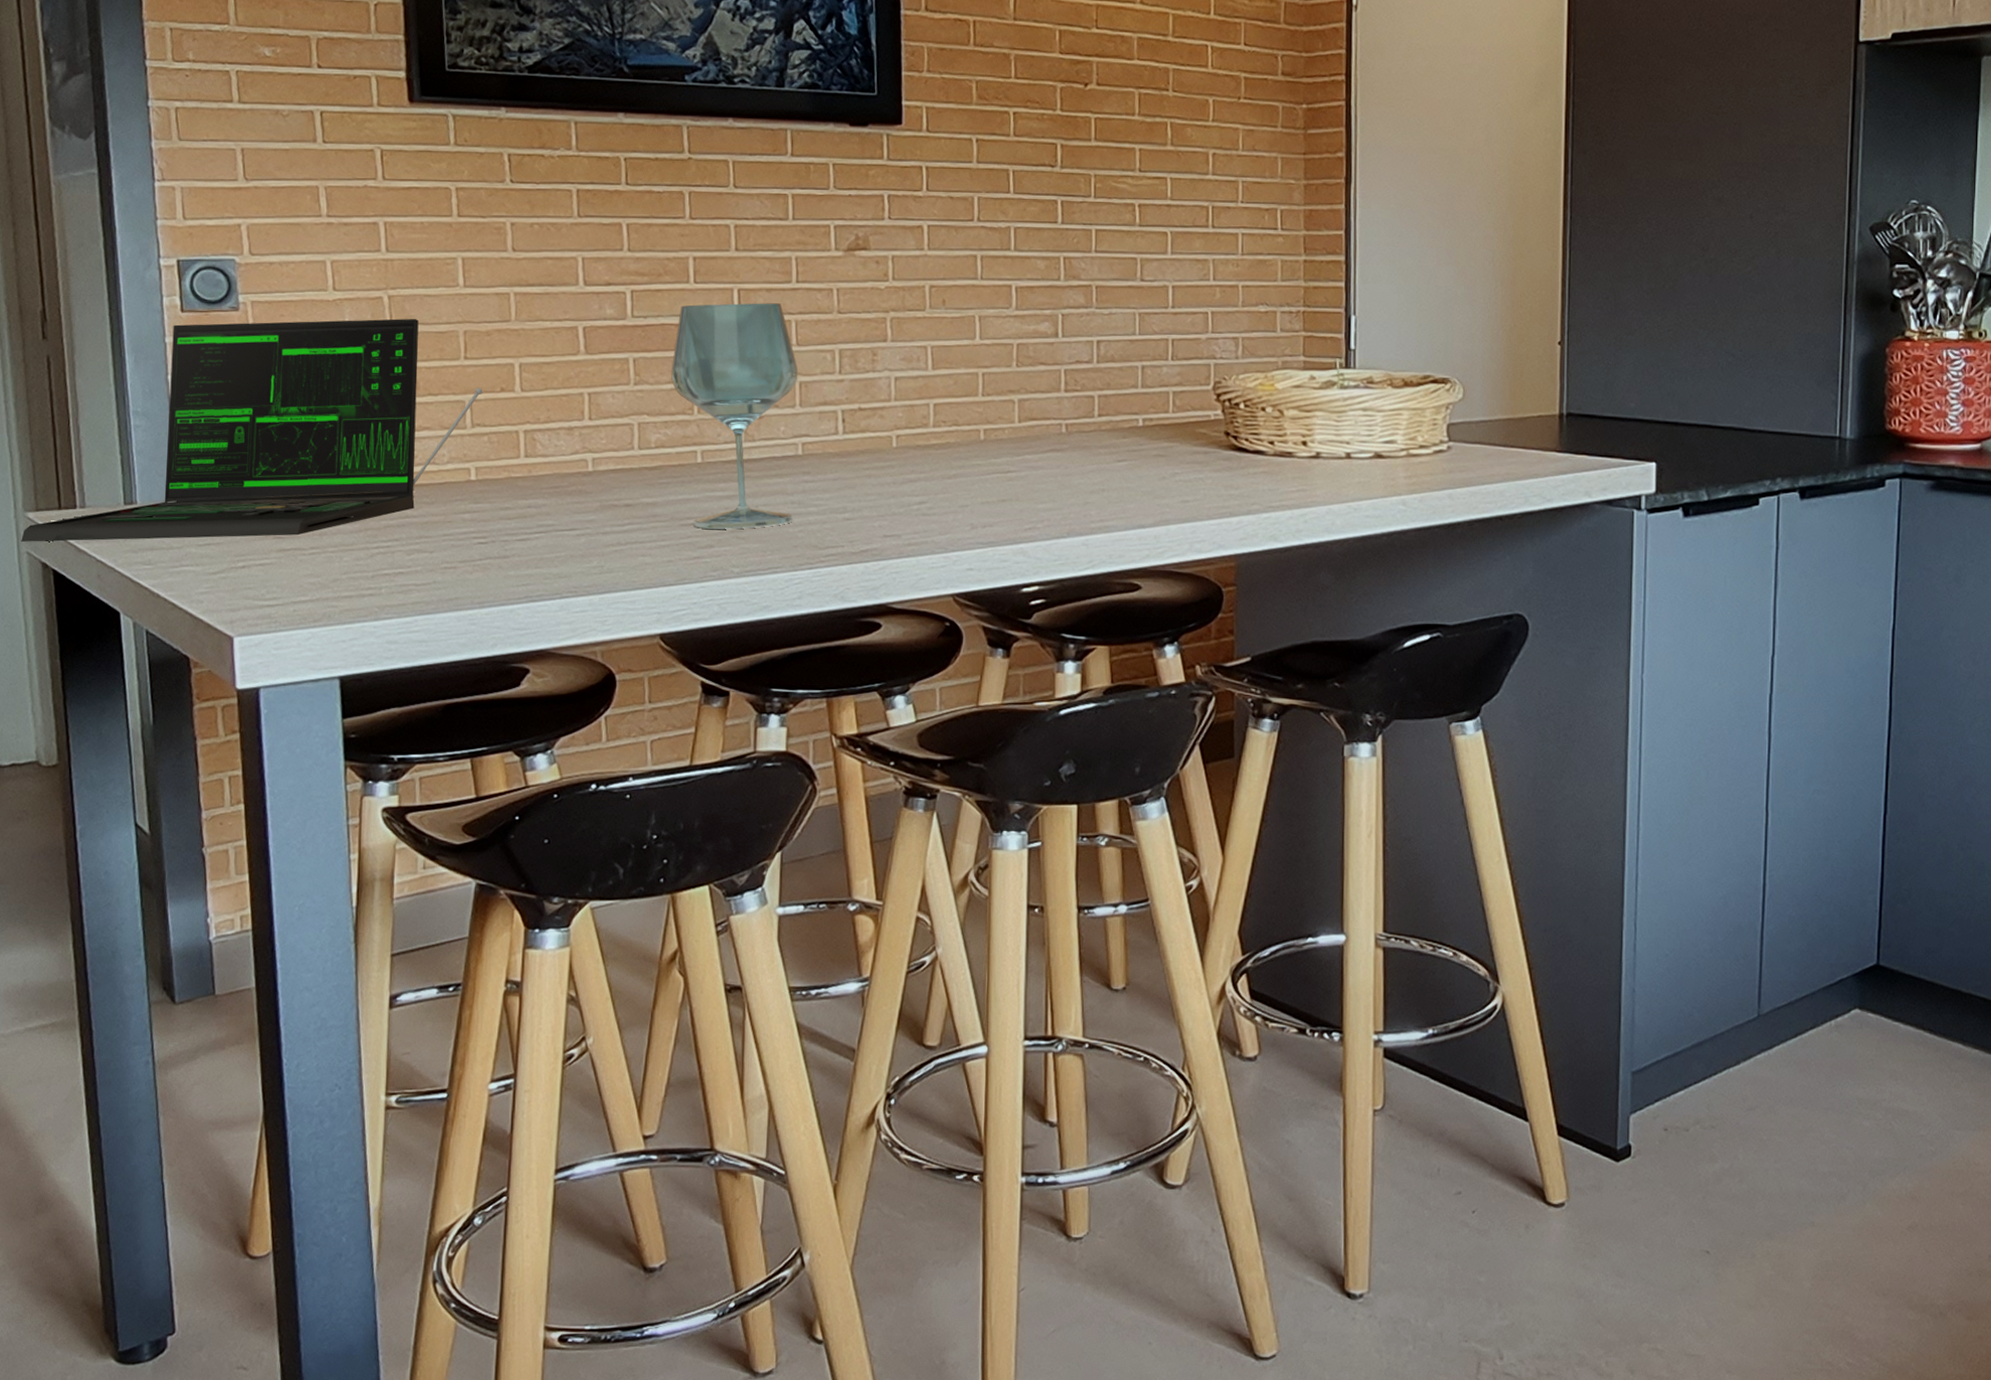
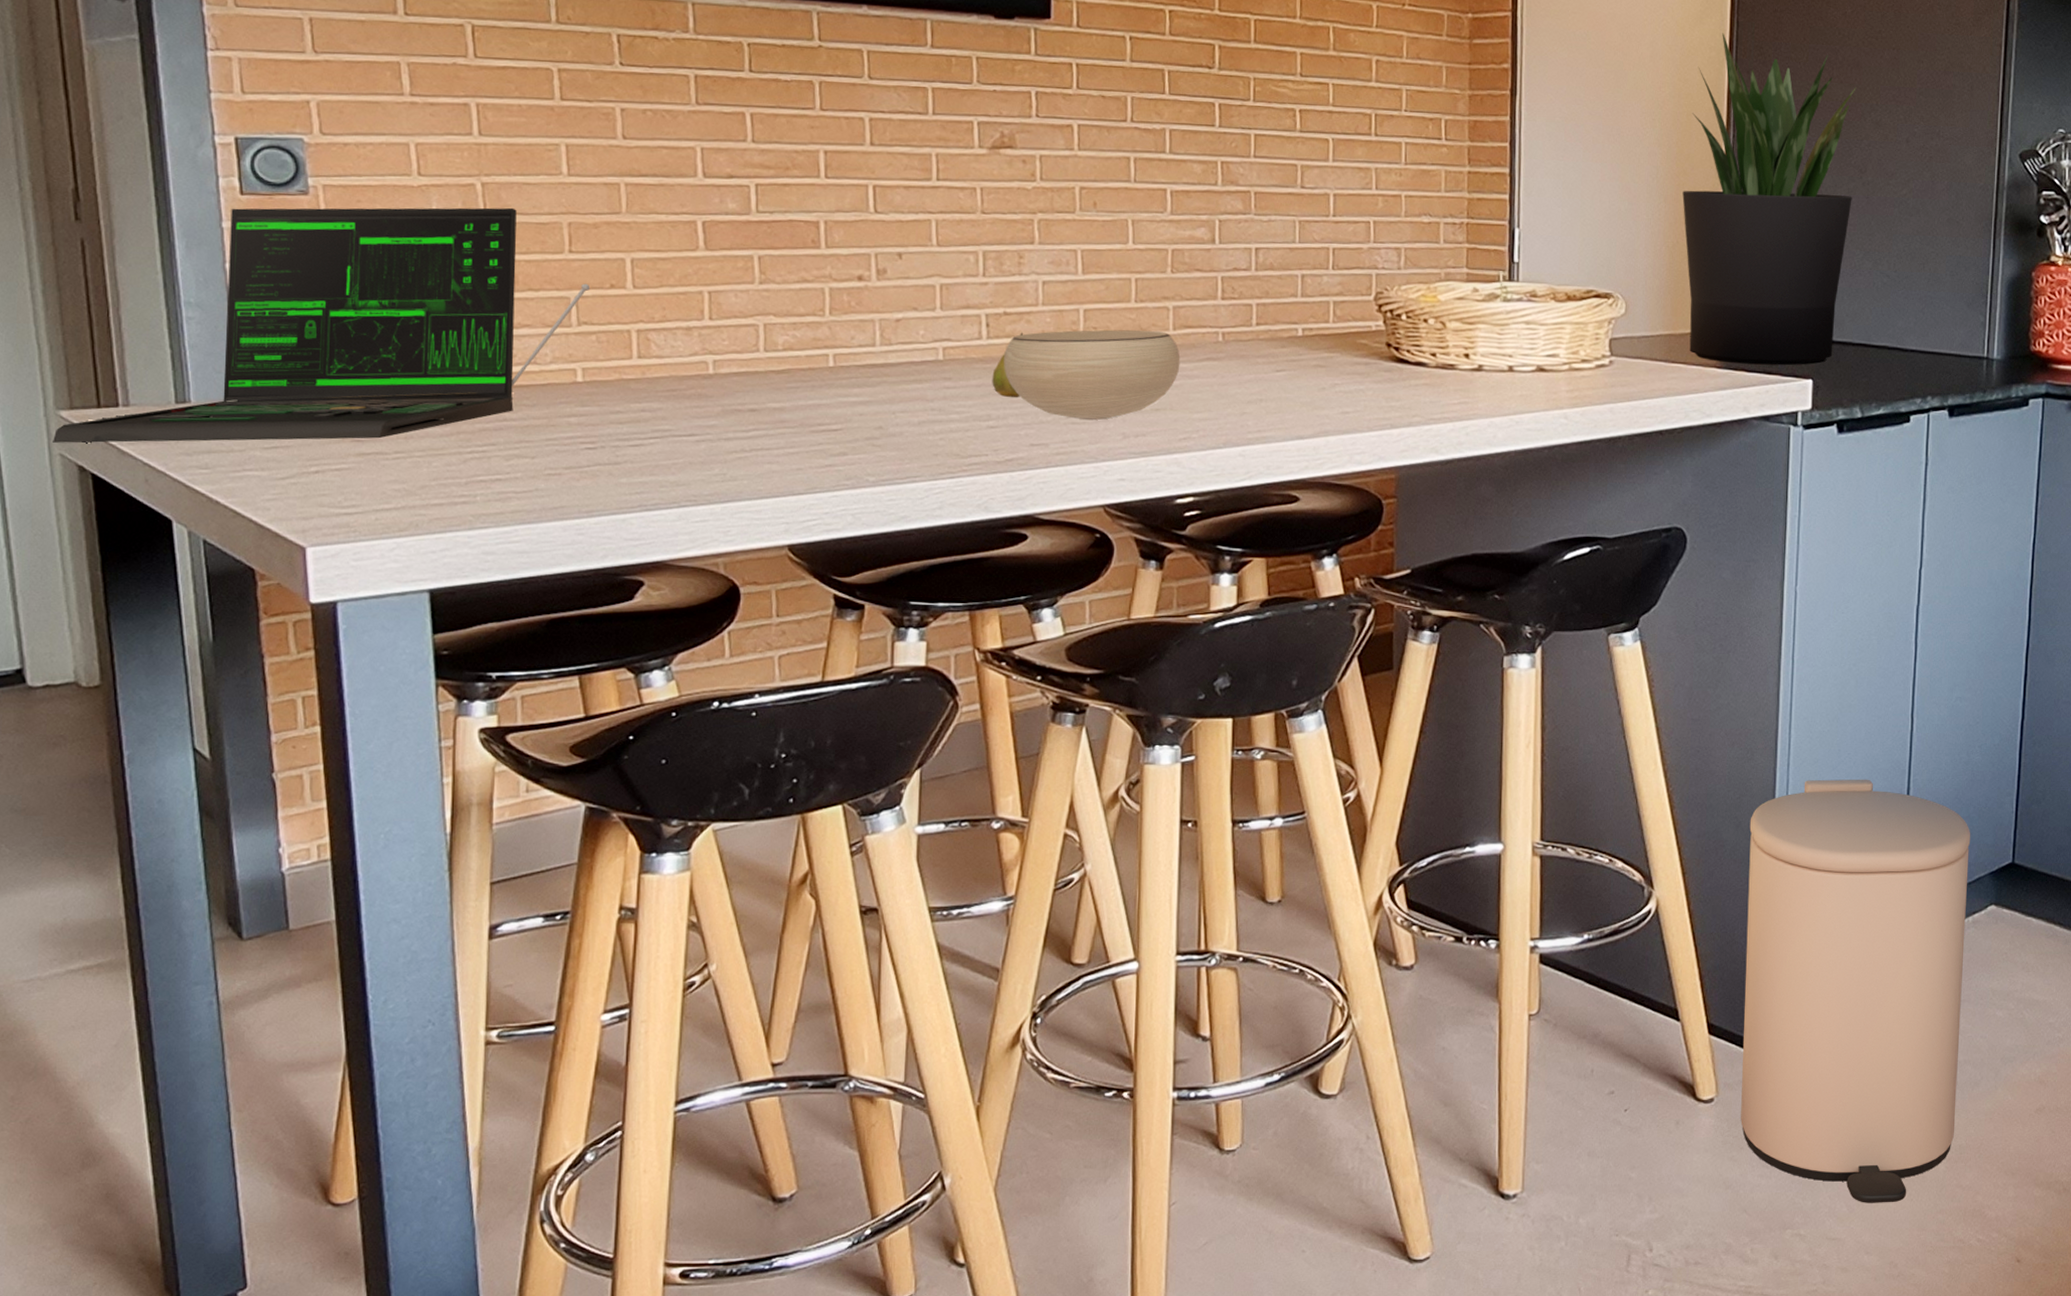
wine glass: present [671,303,799,529] -> none [800,200,939,437]
fruit: none [848,427,877,491] -> present [992,332,1024,398]
bowl: none [858,423,1026,511] -> present [1003,330,1181,420]
planter: none [1519,114,1697,449] -> present [1682,33,1857,366]
pedal bin: none [1593,874,1832,1320] -> present [1741,779,1971,1203]

